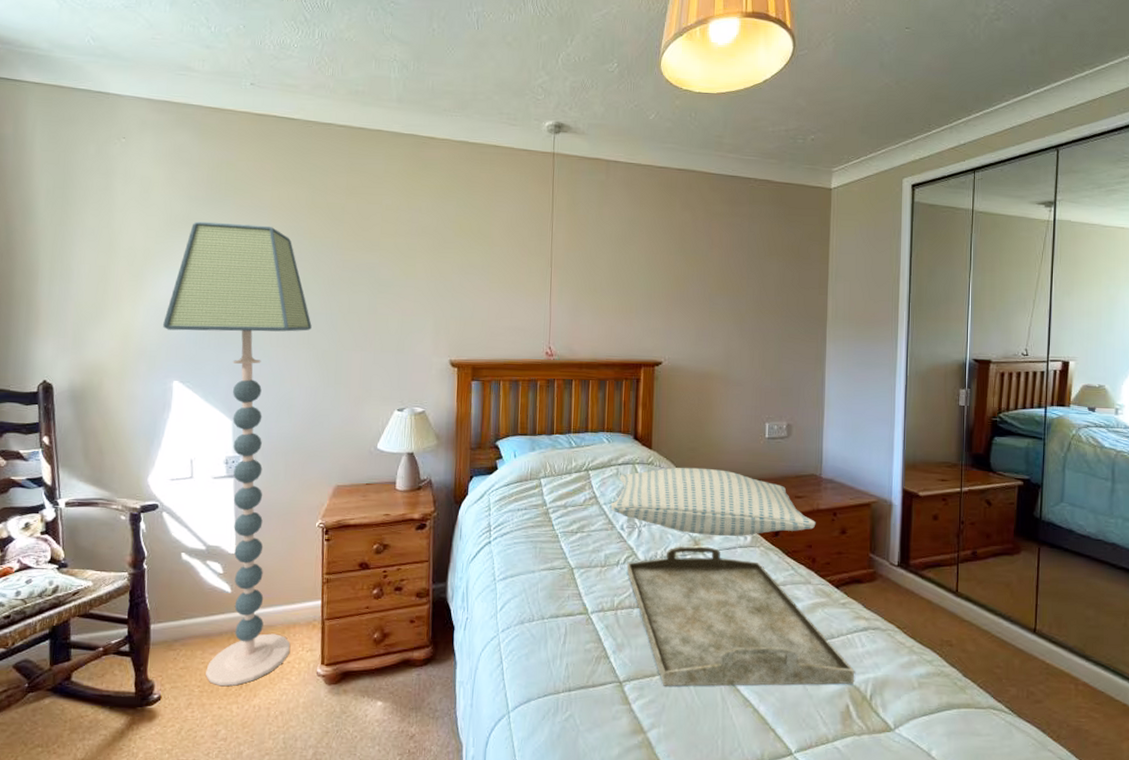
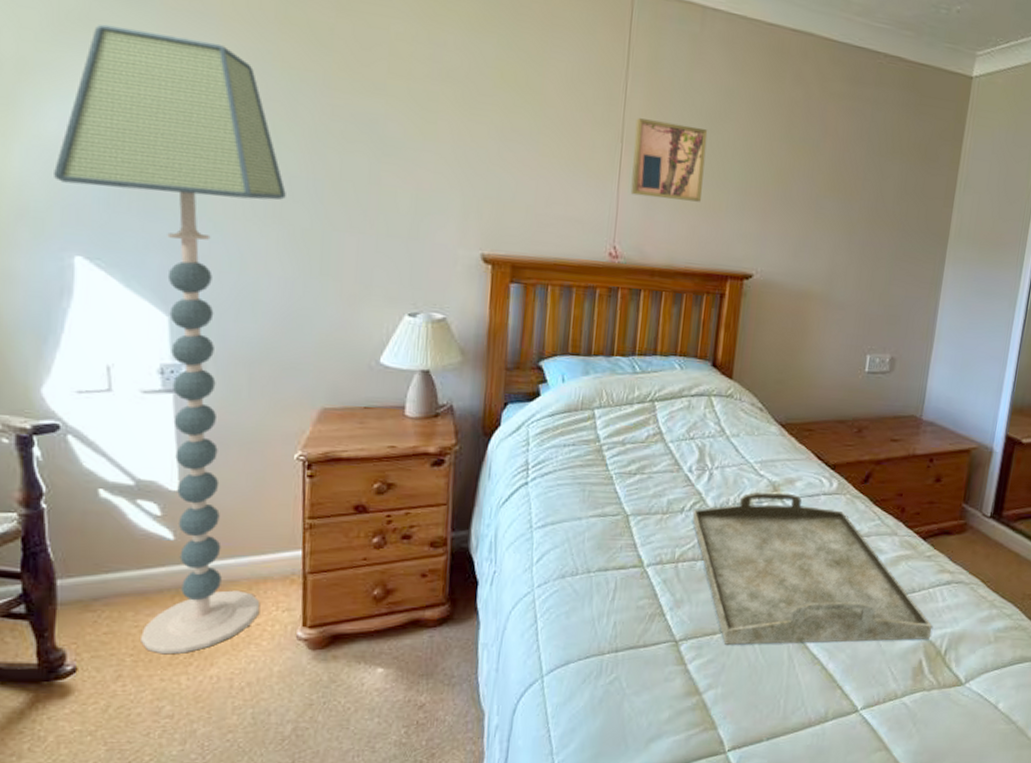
wall art: none [560,248,617,308] -> present [630,118,708,202]
pillow: present [610,467,816,537] -> none [678,401,910,483]

